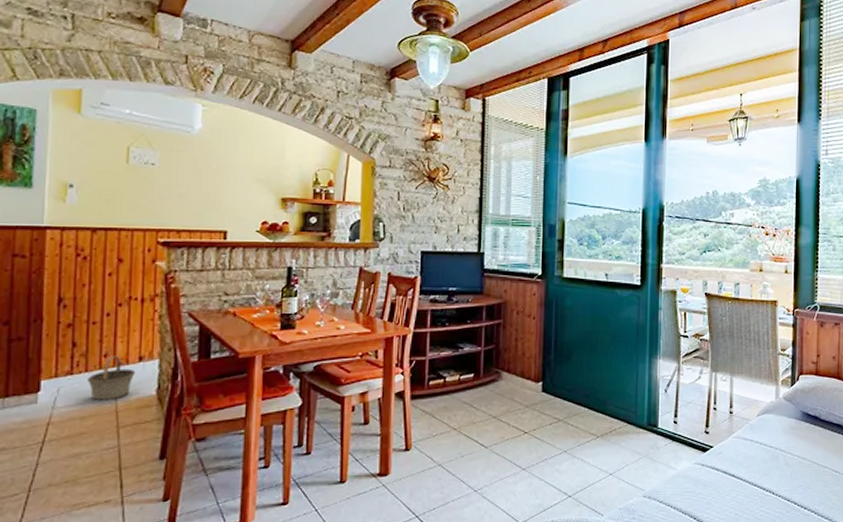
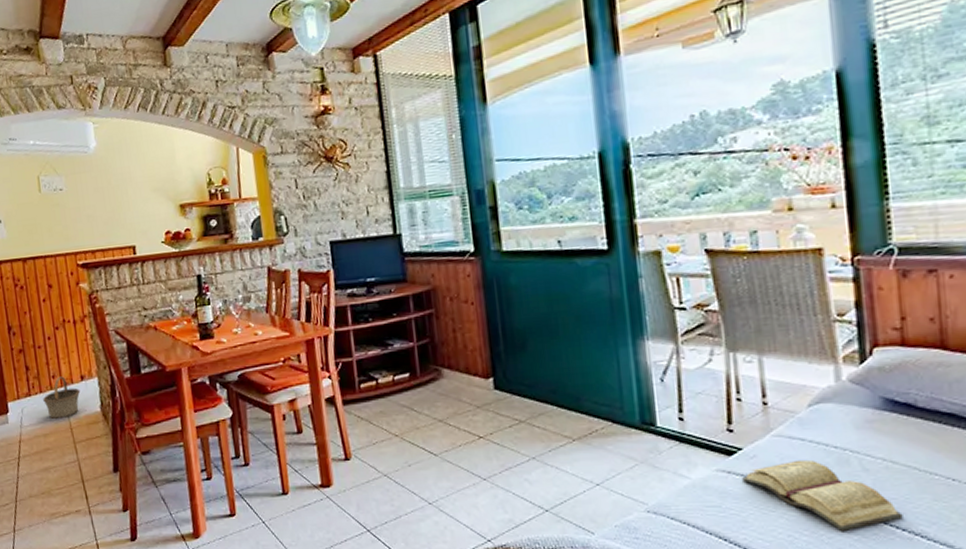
diary: none [710,456,806,510] -> present [740,459,903,531]

